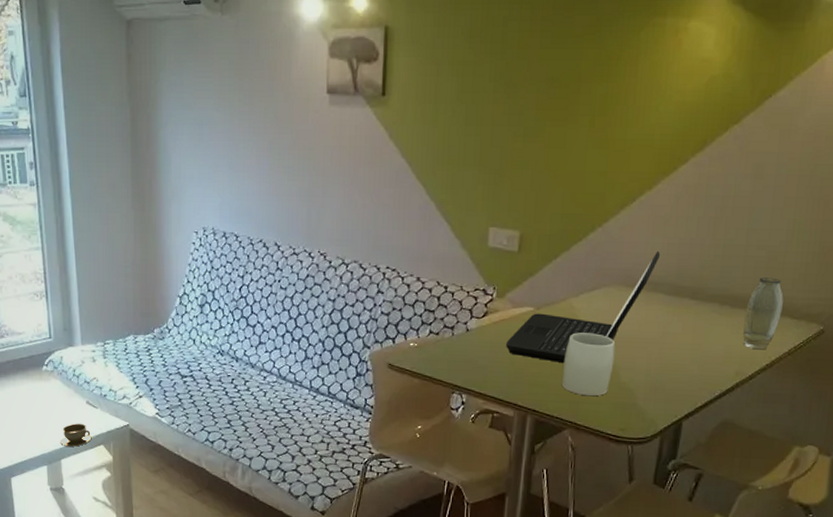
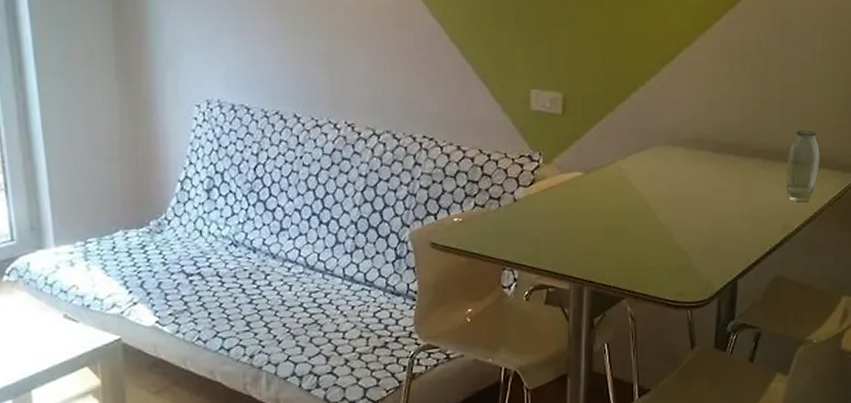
teacup: present [60,423,92,447] -> none [30,343,72,373]
laptop: present [506,250,660,364] -> none [557,107,702,230]
mug: present [561,332,616,397] -> none [616,195,667,262]

